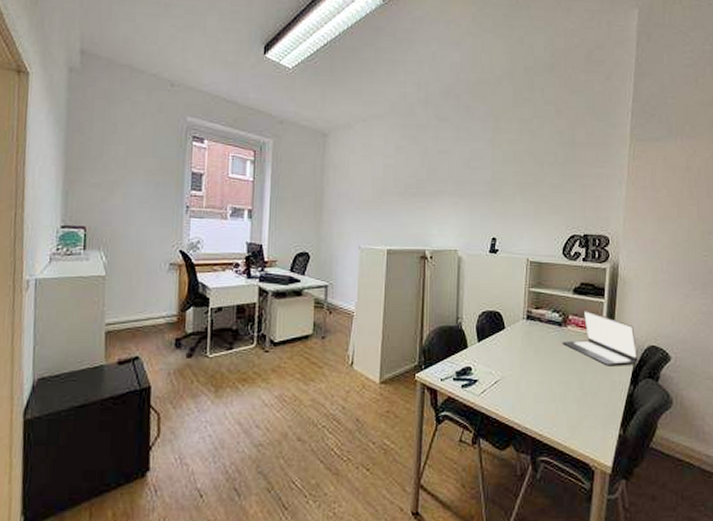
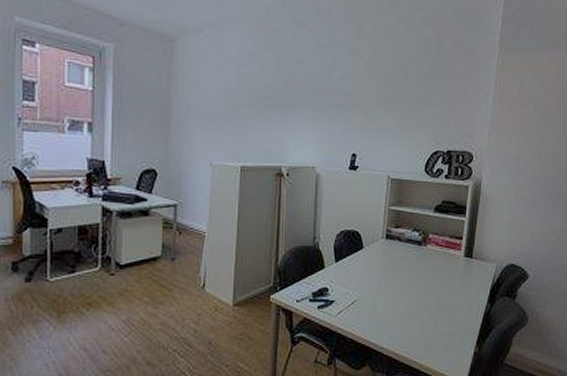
laptop: present [562,309,638,365] -> none [421,228,497,284]

